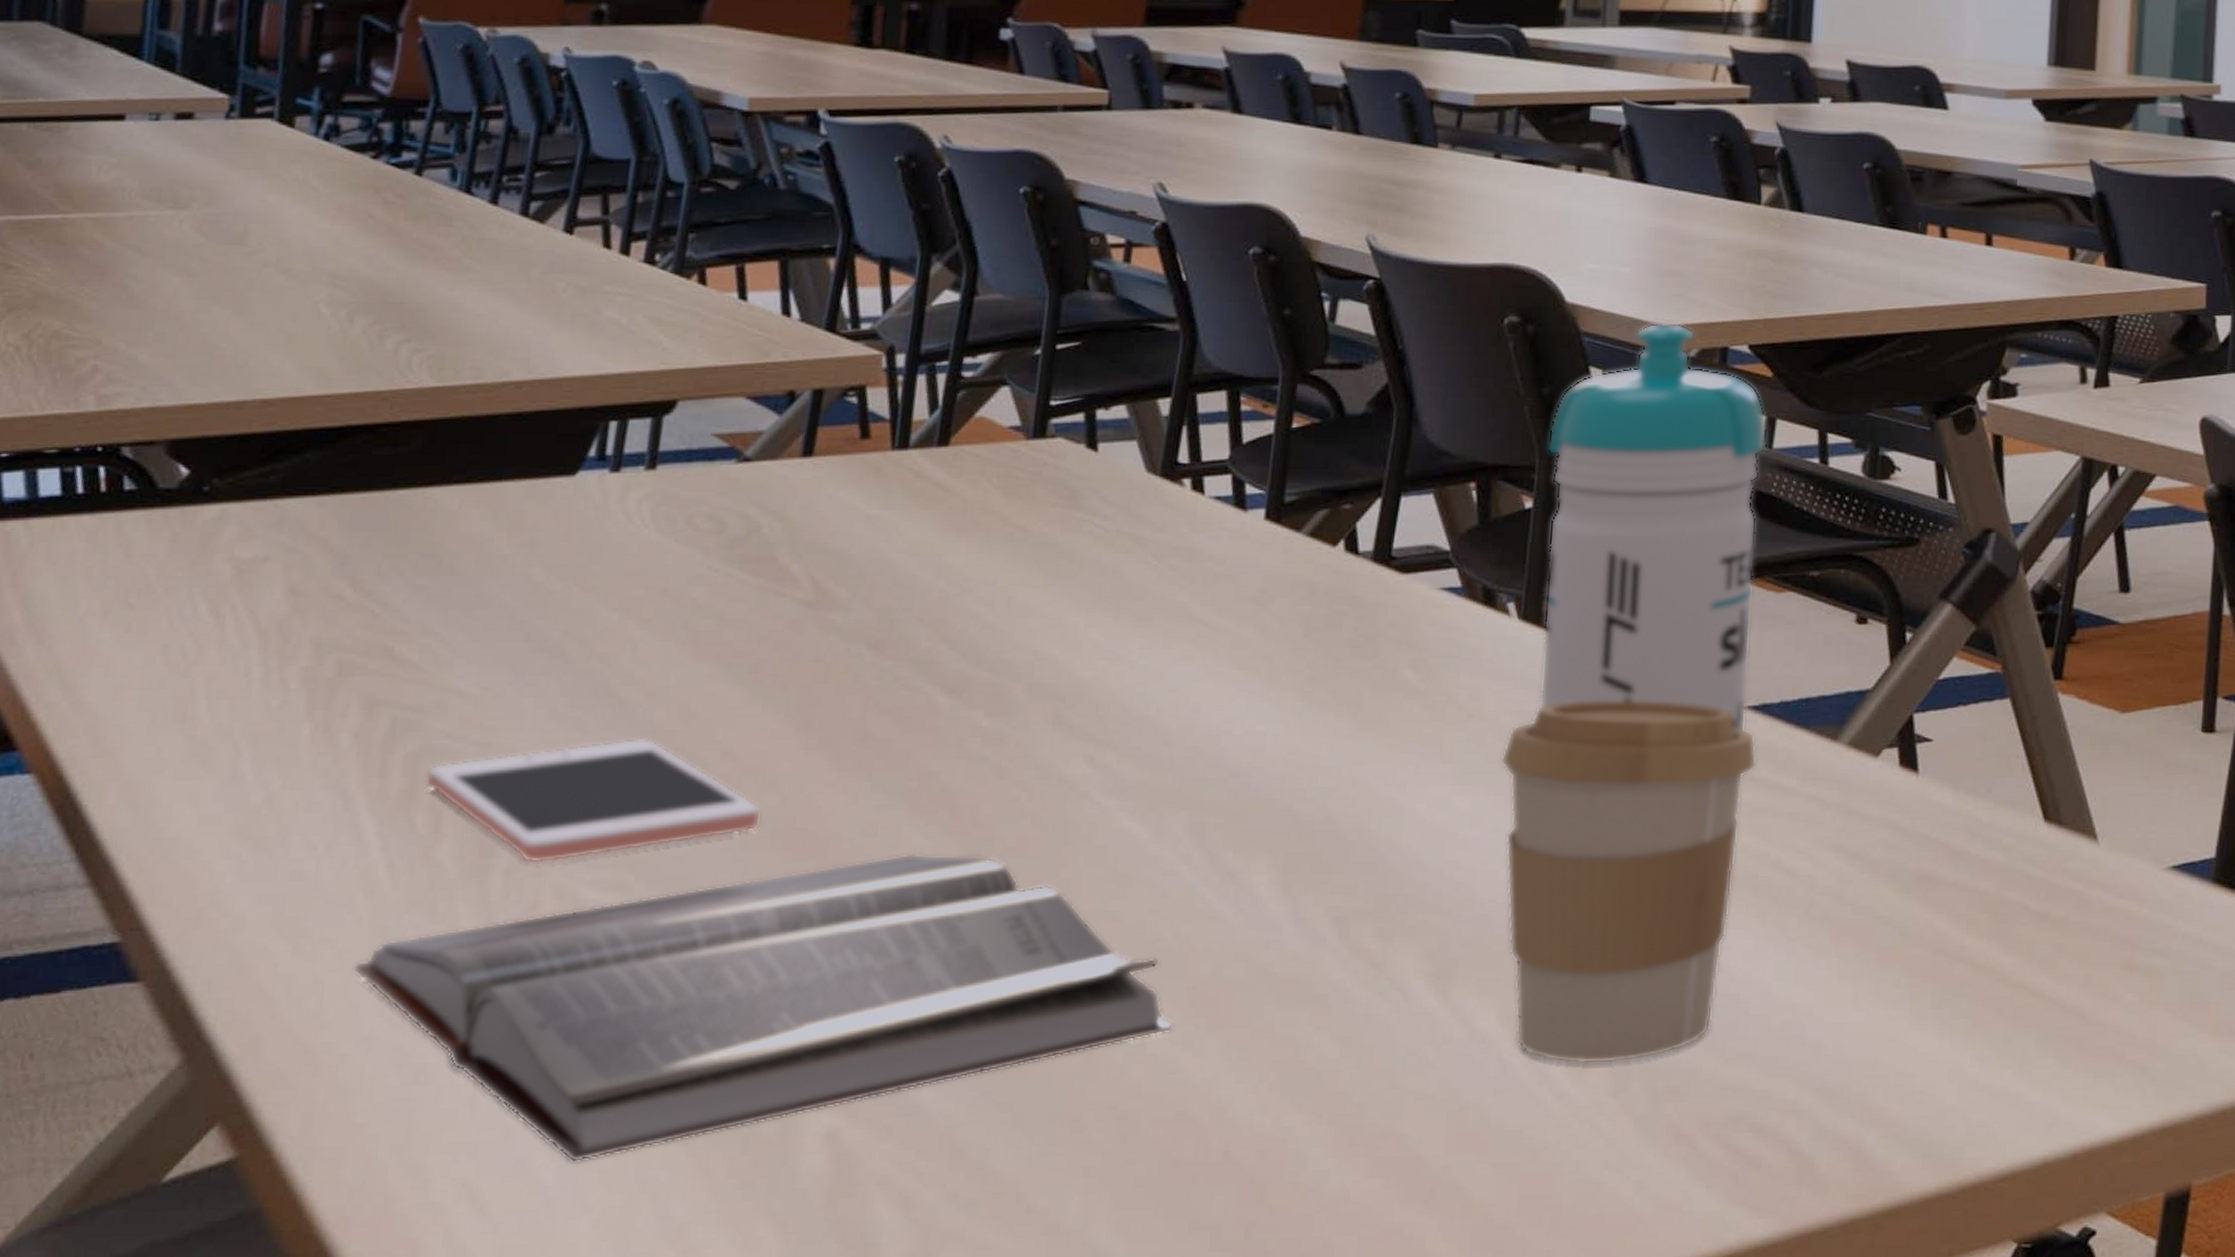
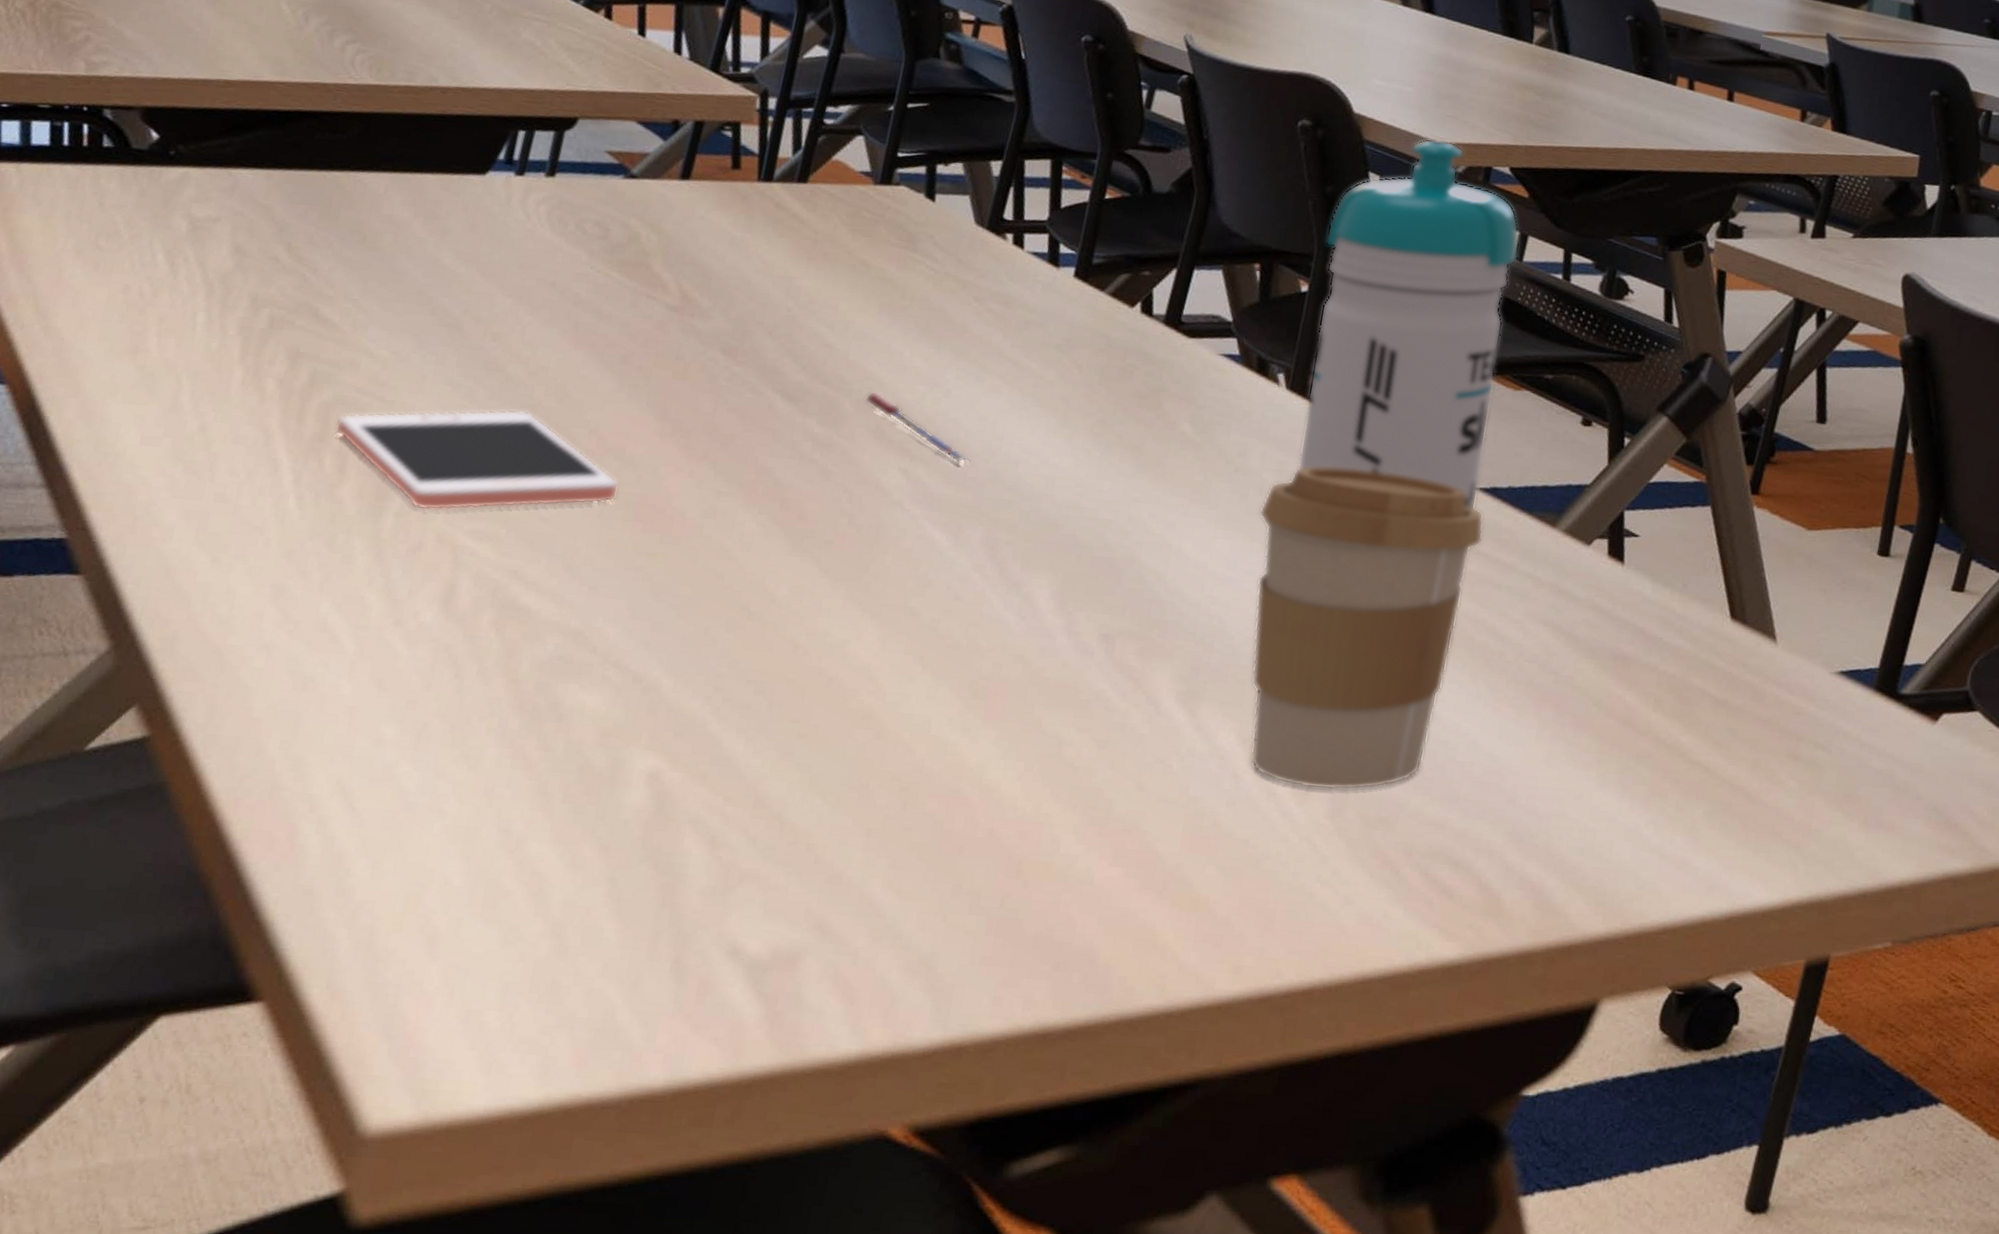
hardback book: present [352,853,1175,1163] -> none [260,536,956,774]
pen: none [1037,672,1166,742] -> present [865,391,971,463]

